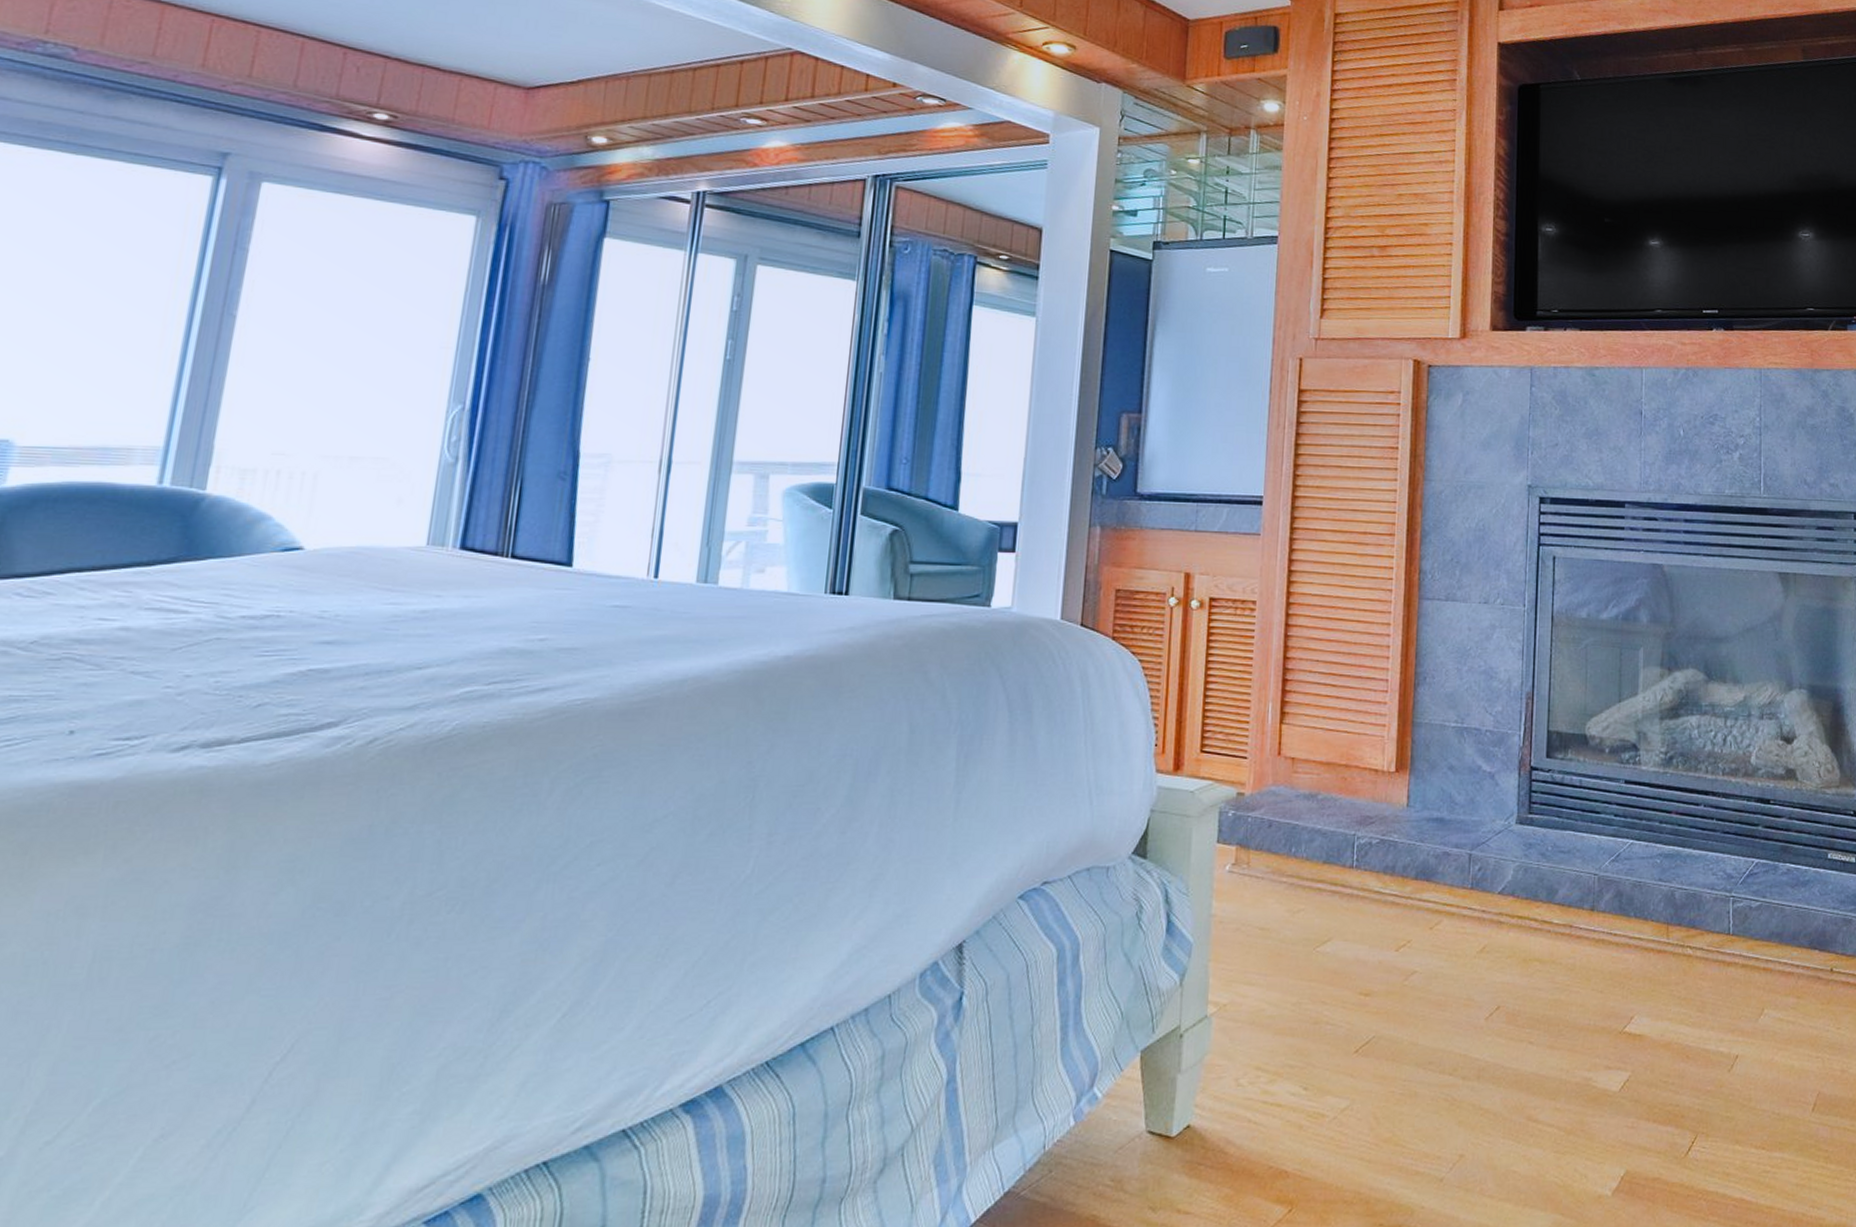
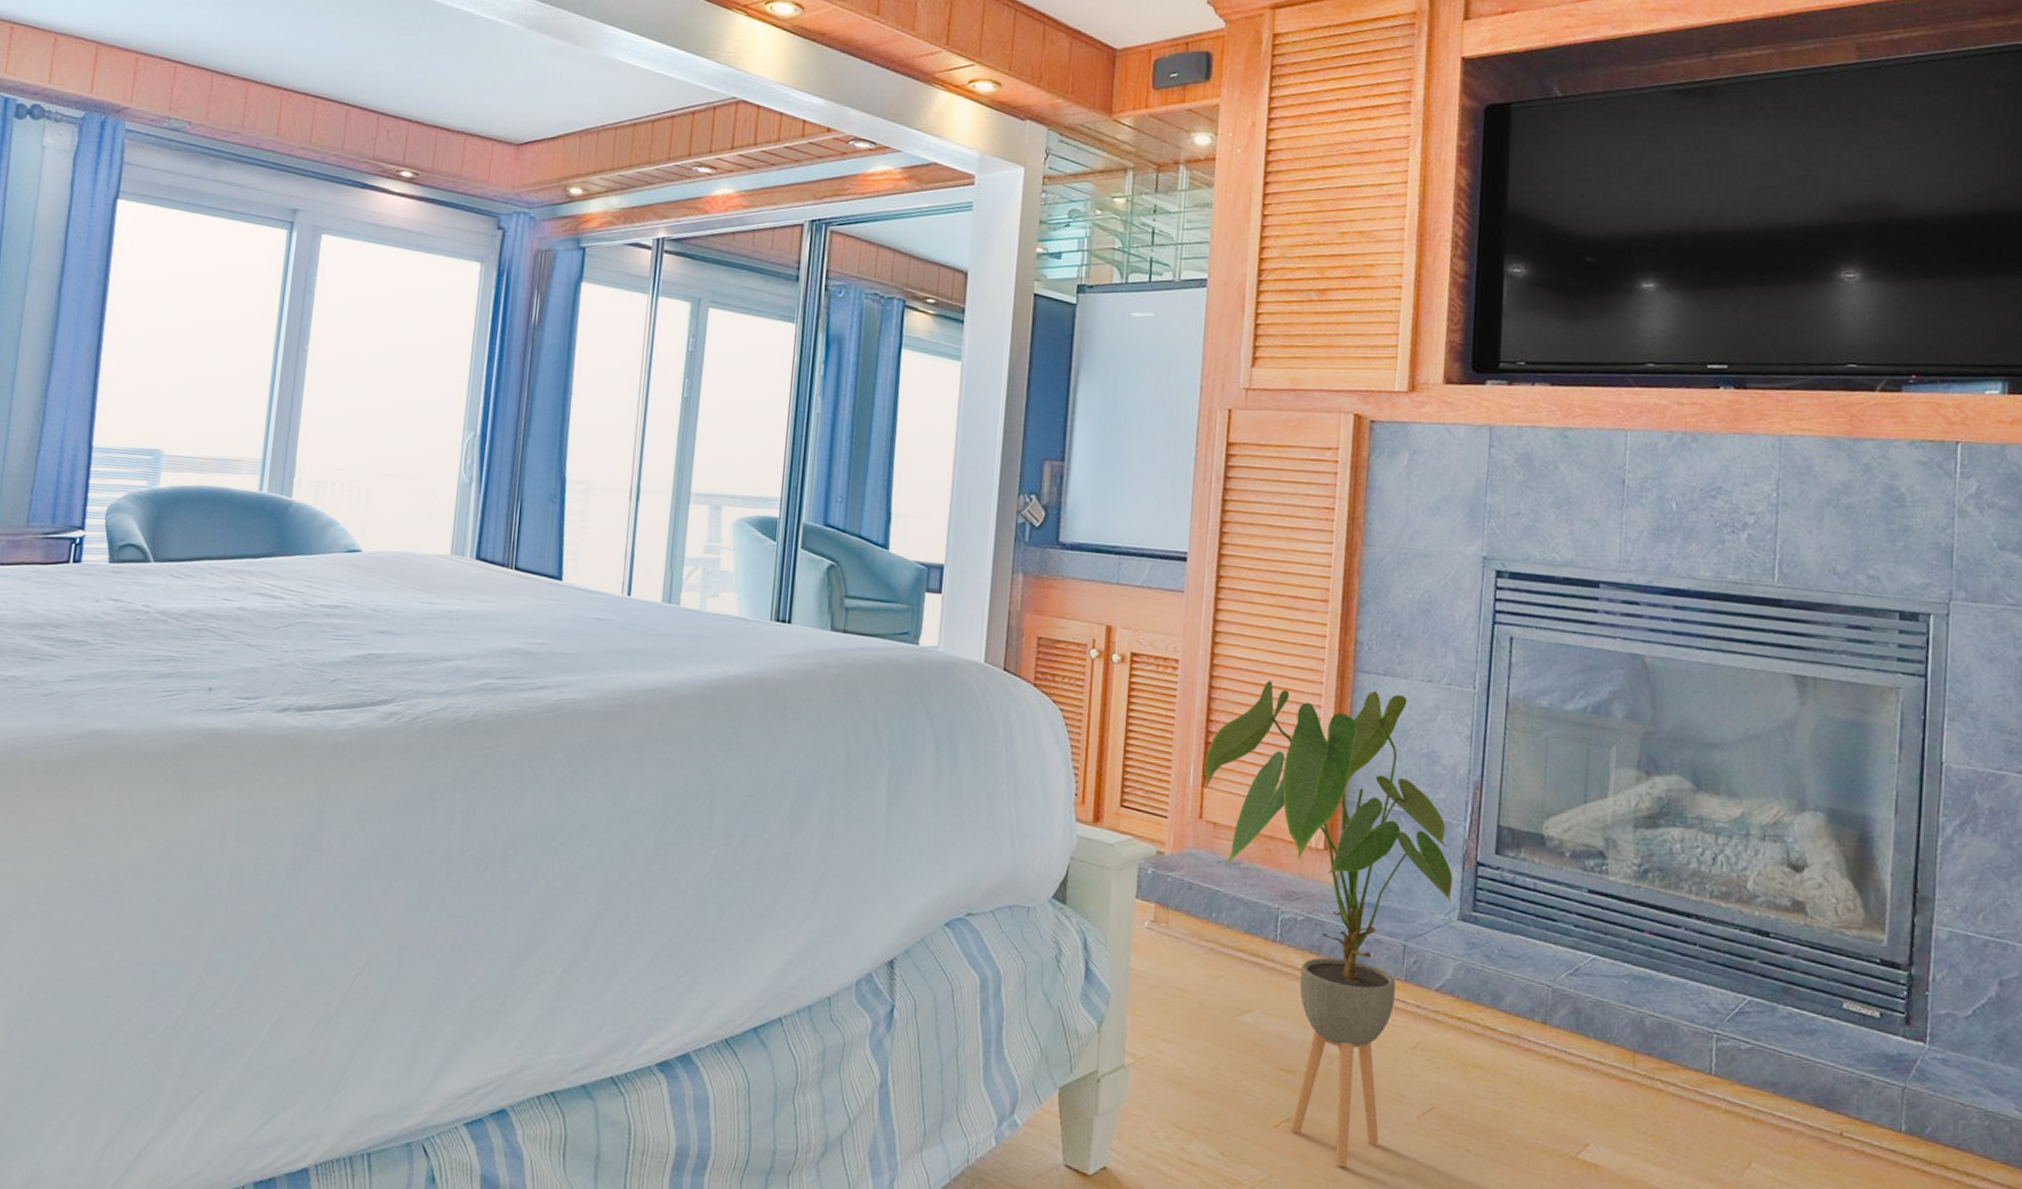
house plant: none [1282,613,1511,1080] -> present [1204,679,1453,1167]

